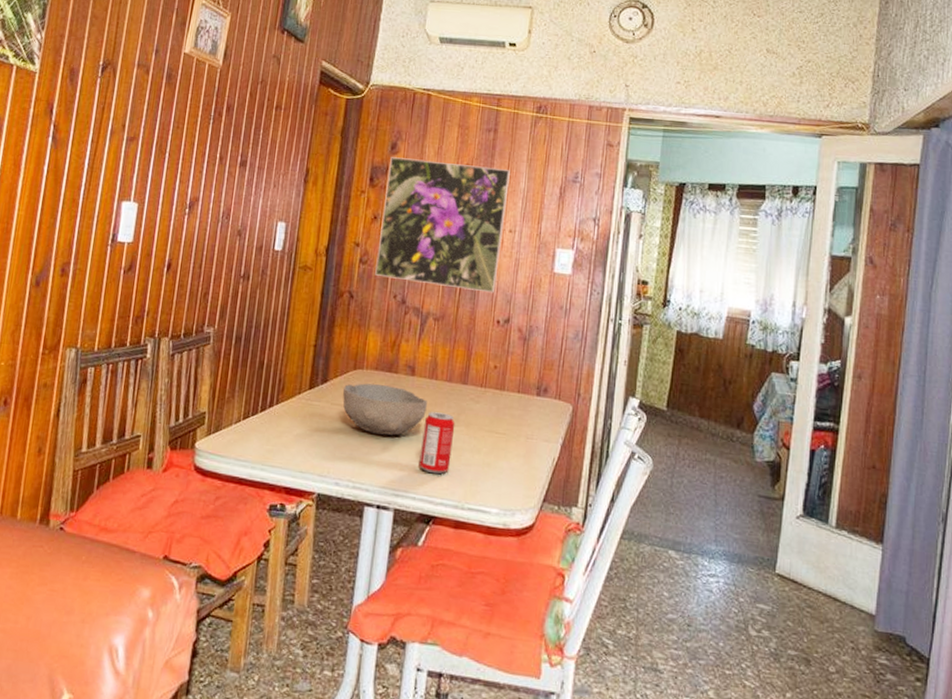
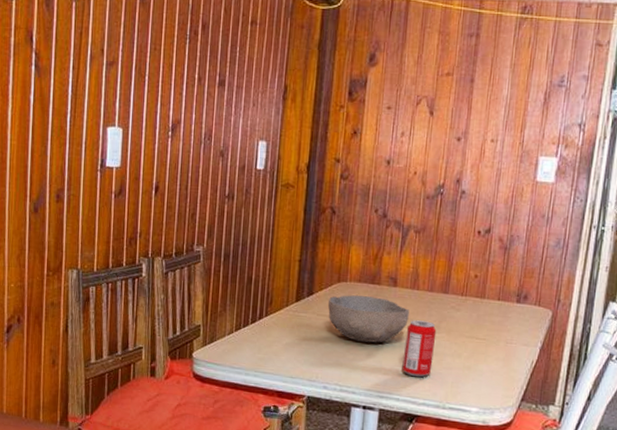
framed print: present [375,157,510,293] -> none [356,69,493,204]

